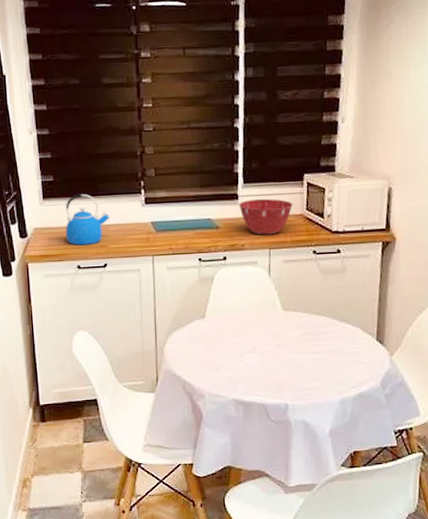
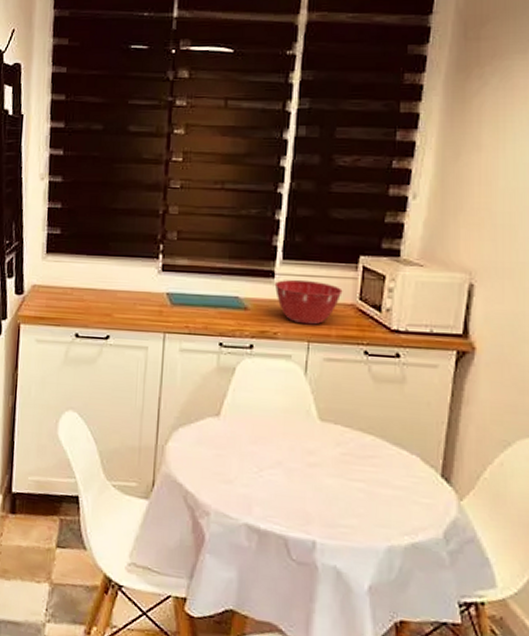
kettle: present [65,193,110,246] -> none [66,251,119,311]

